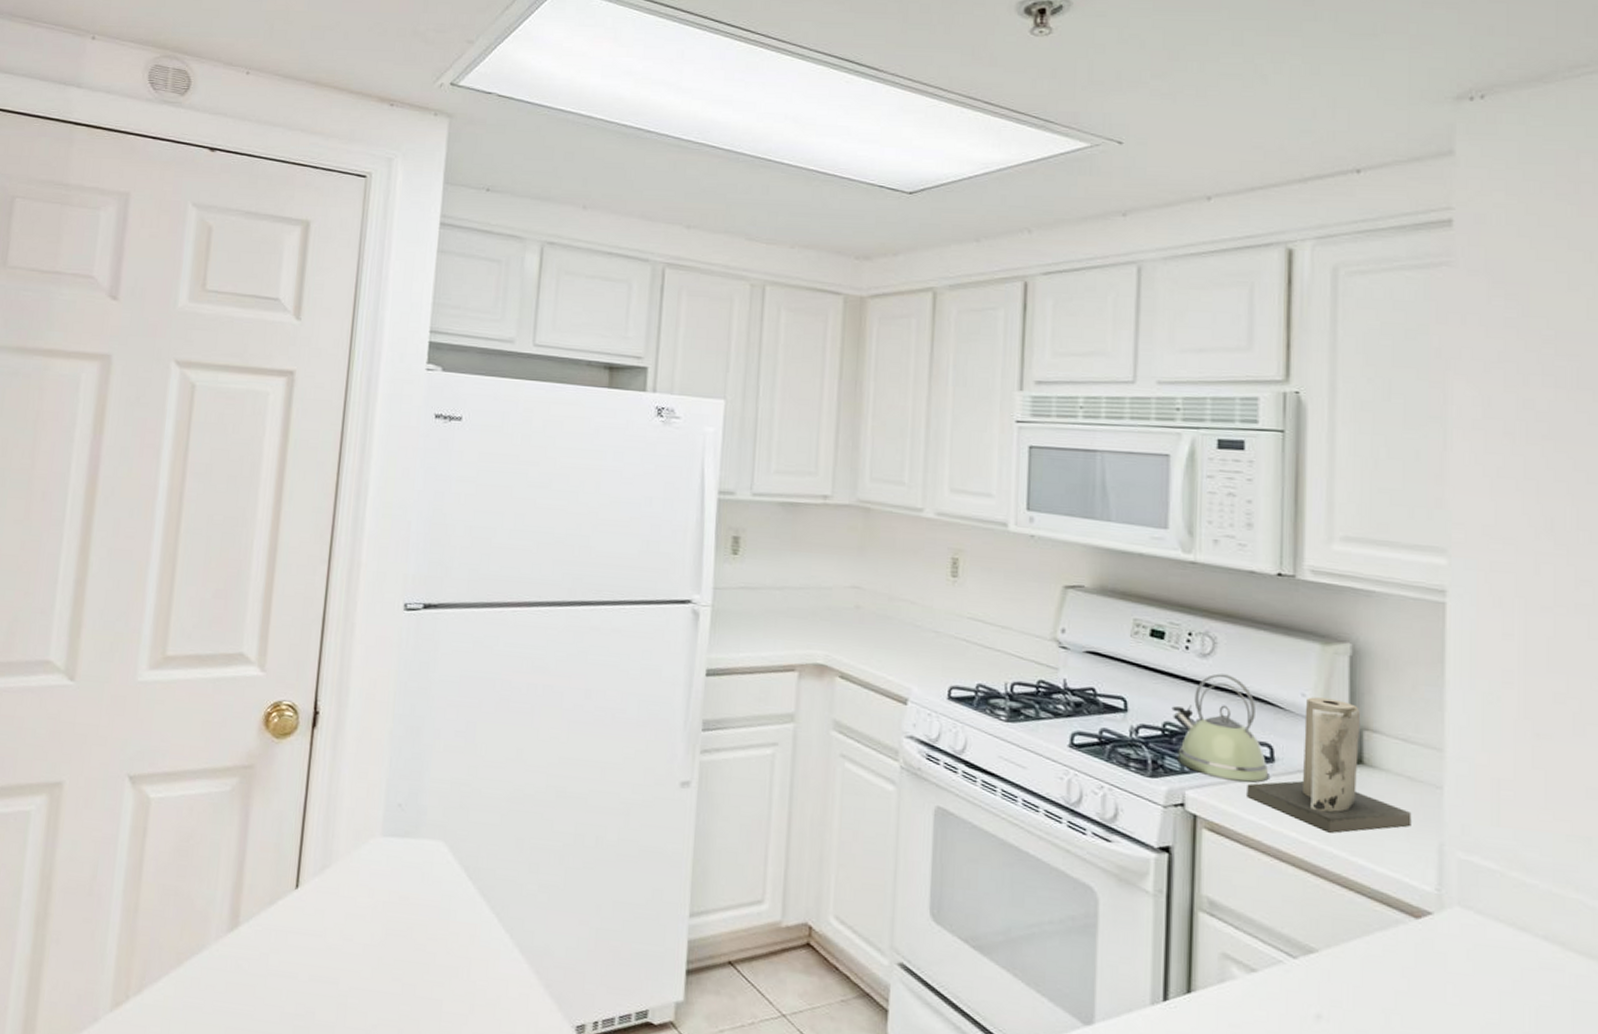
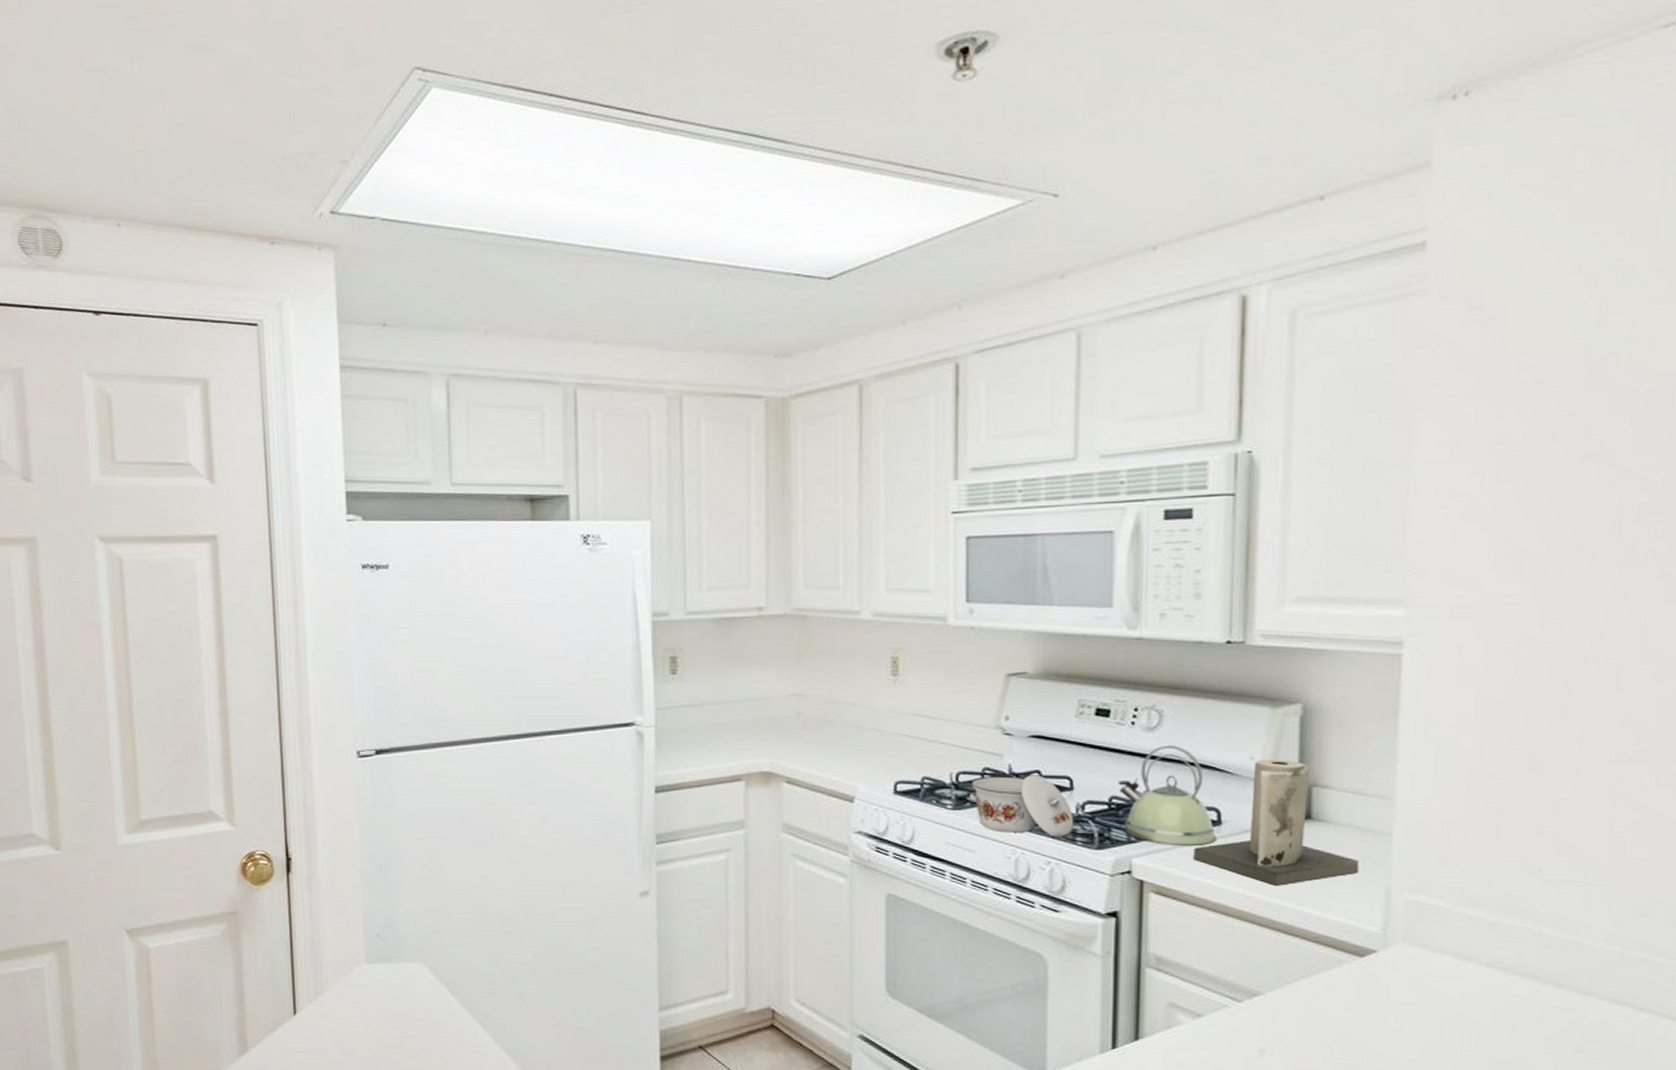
cooking pot: none [1024,689,1128,763] -> present [970,775,1074,839]

